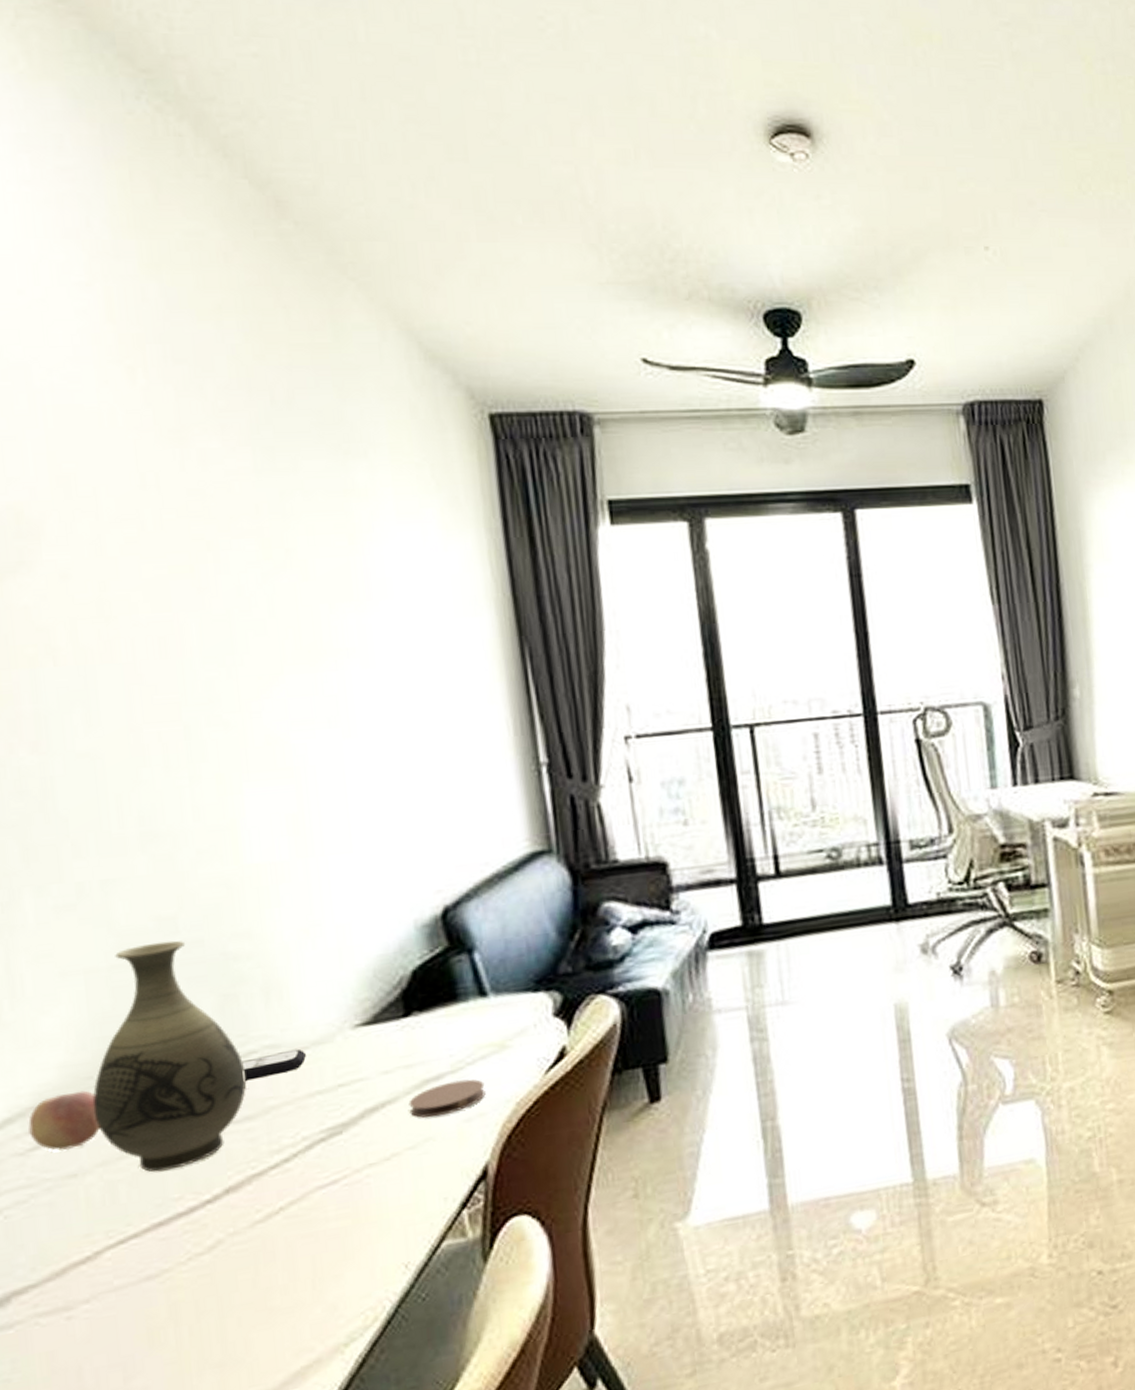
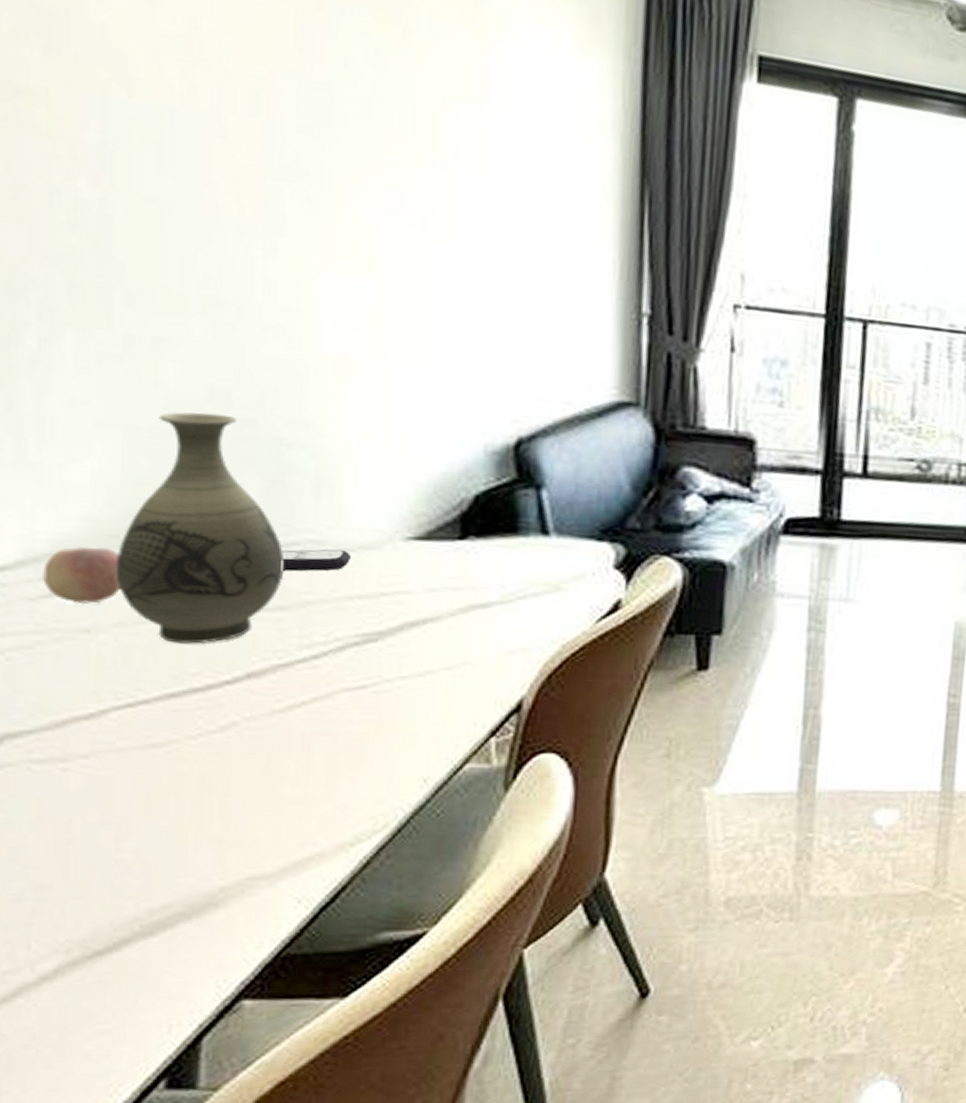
coaster: present [408,1079,486,1118] -> none [451,612,533,644]

